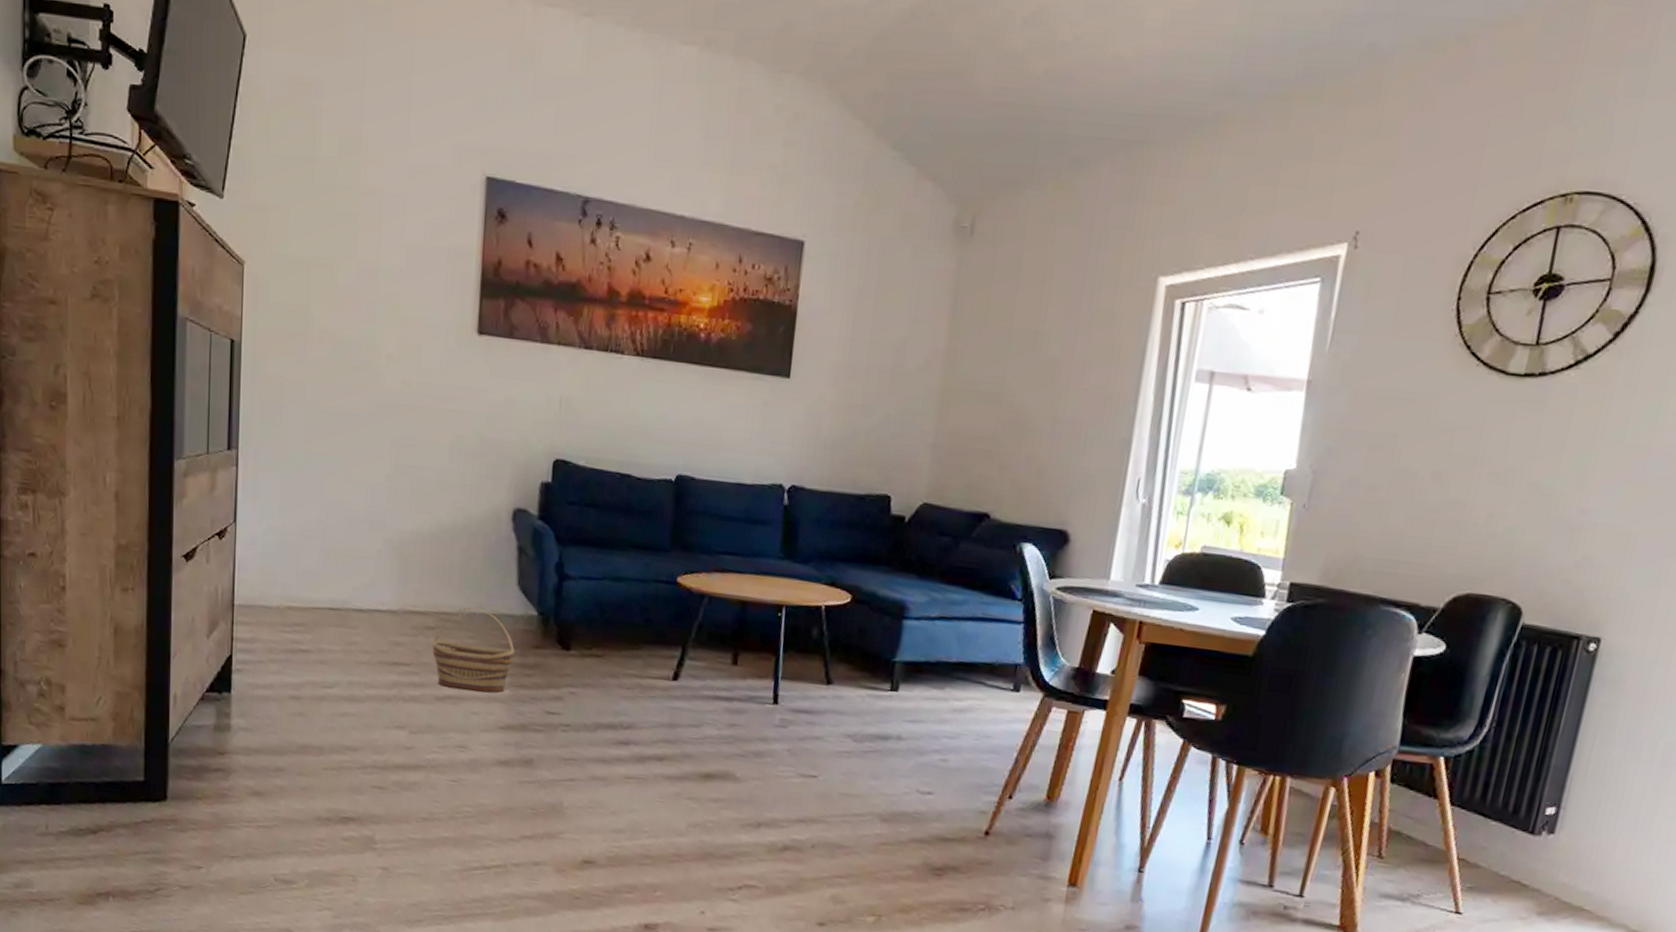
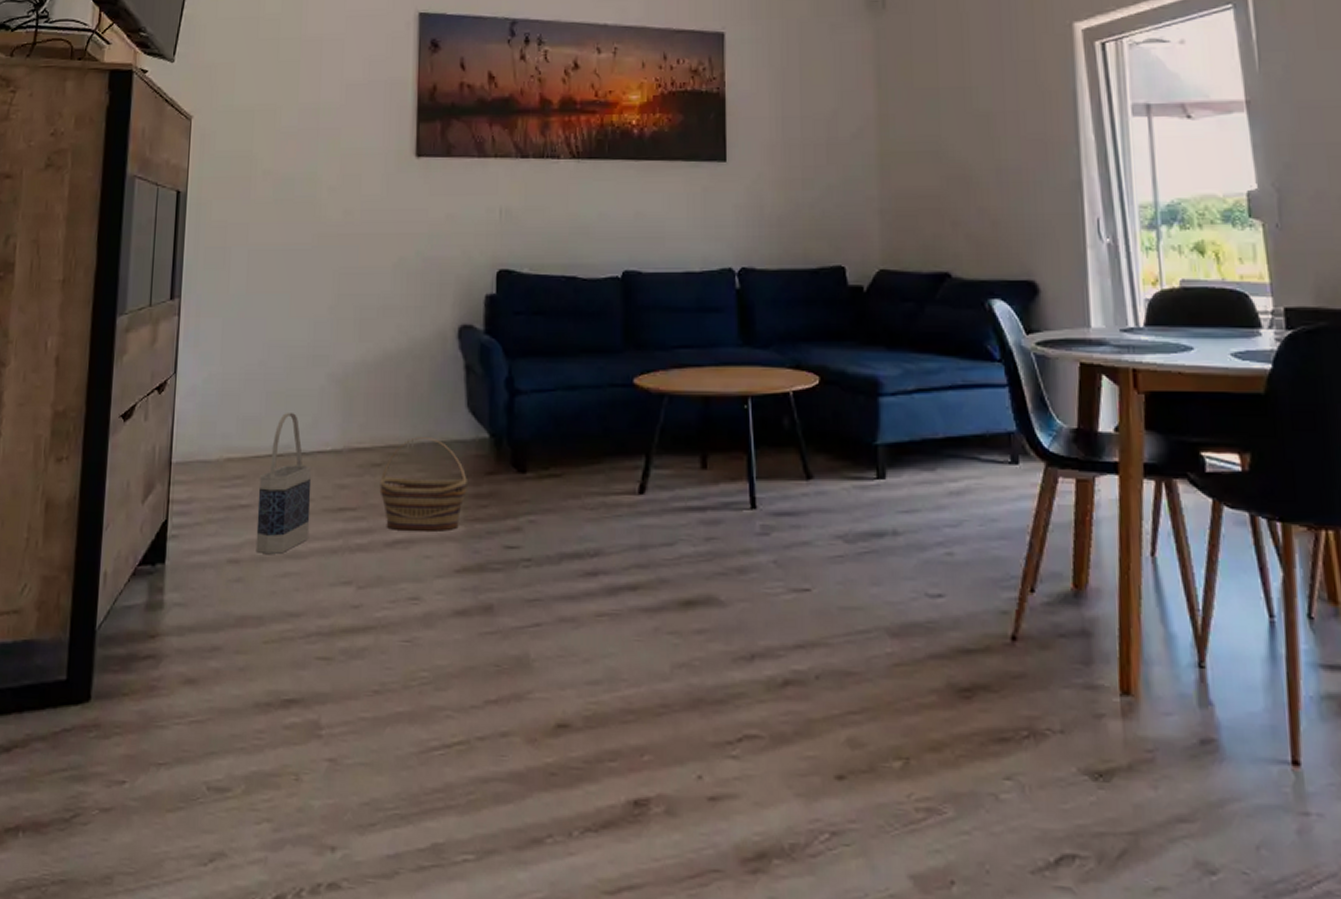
bag: none [315,571,369,696] -> present [255,413,312,555]

